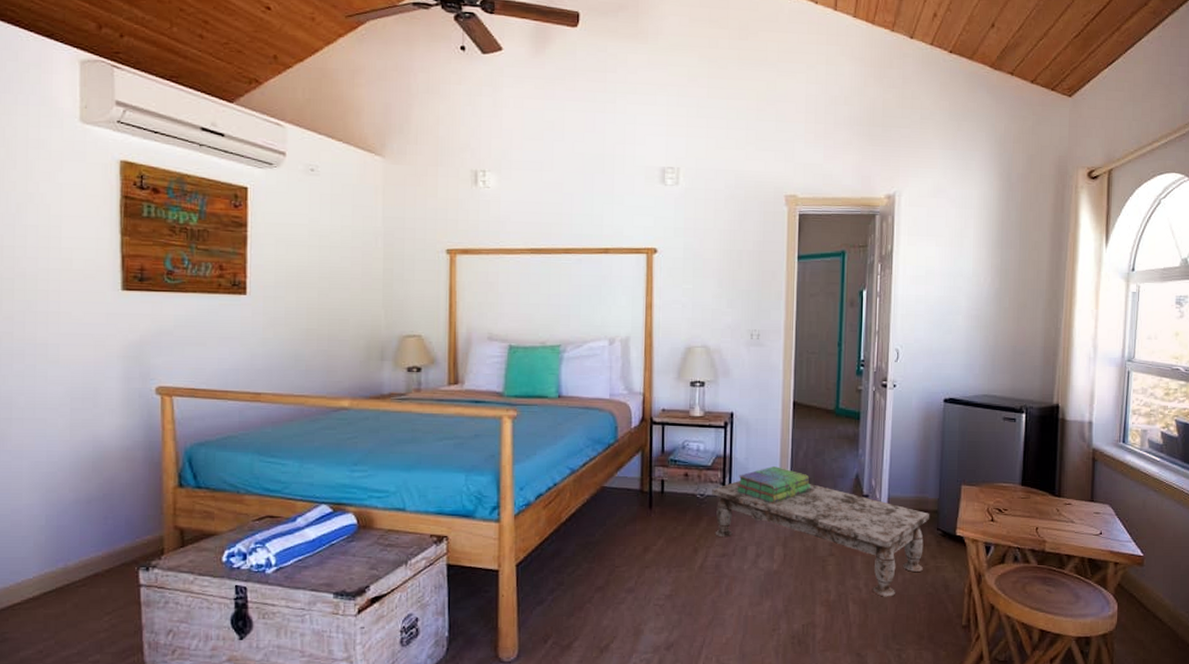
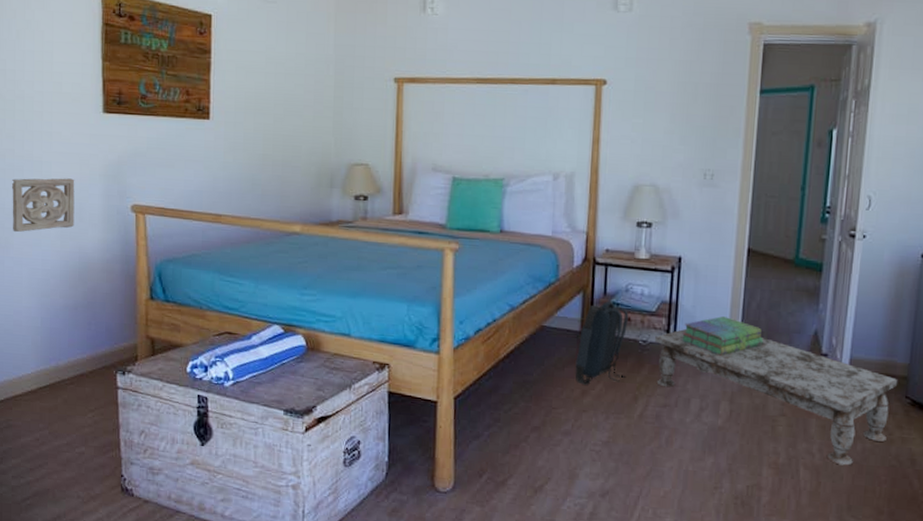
wall ornament: none [10,361,88,423] -> present [12,178,75,233]
backpack: none [636,459,686,541] -> present [575,302,629,385]

